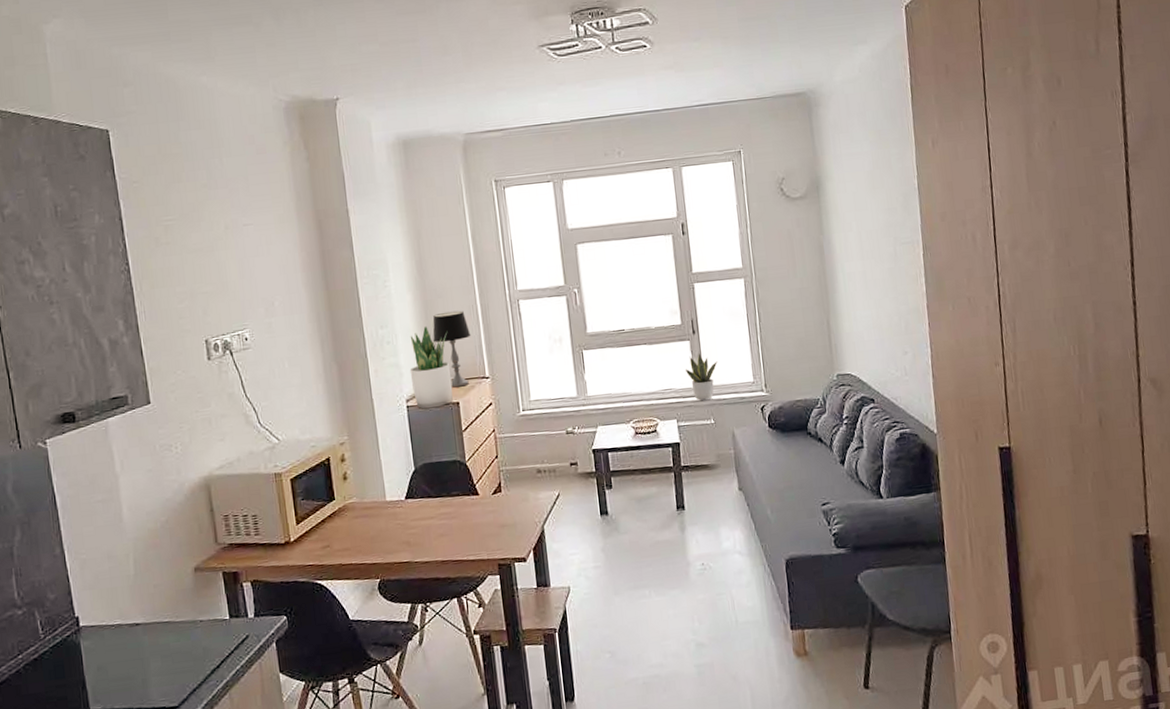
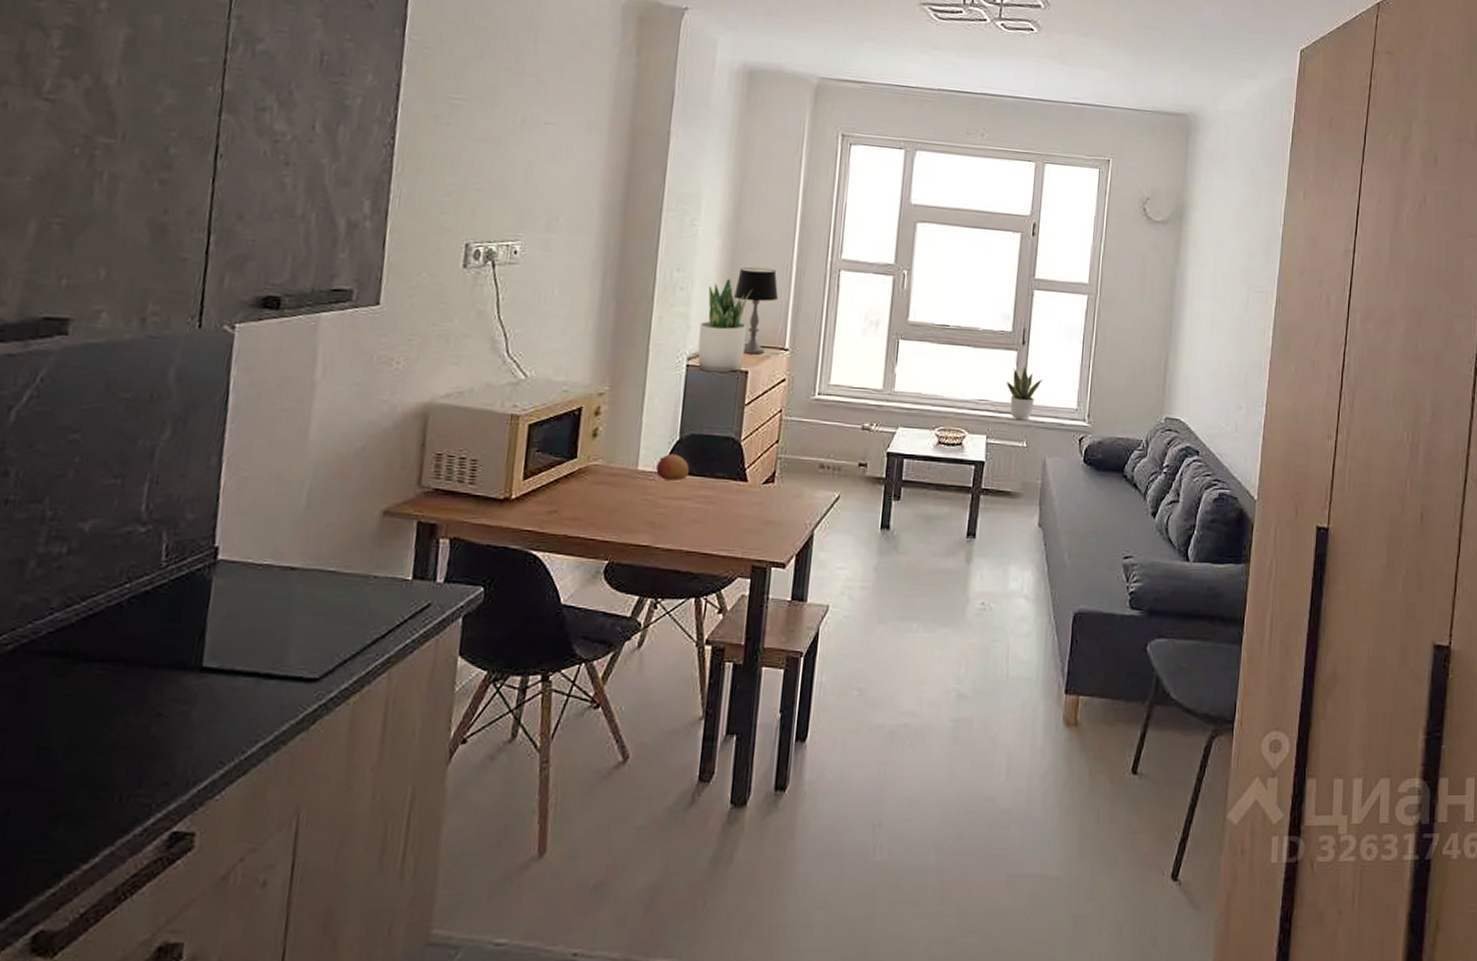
fruit: none [401,482,429,505] -> present [656,454,689,481]

